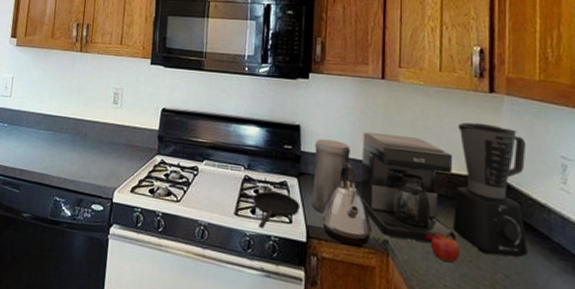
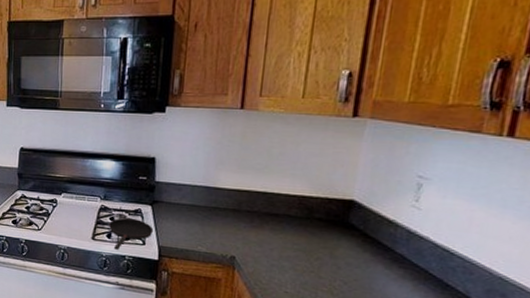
canister: present [311,138,350,214] -> none [163,169,204,236]
kettle: present [321,162,373,247] -> none [172,190,221,263]
coffee maker: present [361,131,457,243] -> none [212,160,307,257]
fruit: present [430,232,460,263] -> none [275,248,304,274]
blender: present [453,122,527,258] -> none [299,147,384,267]

